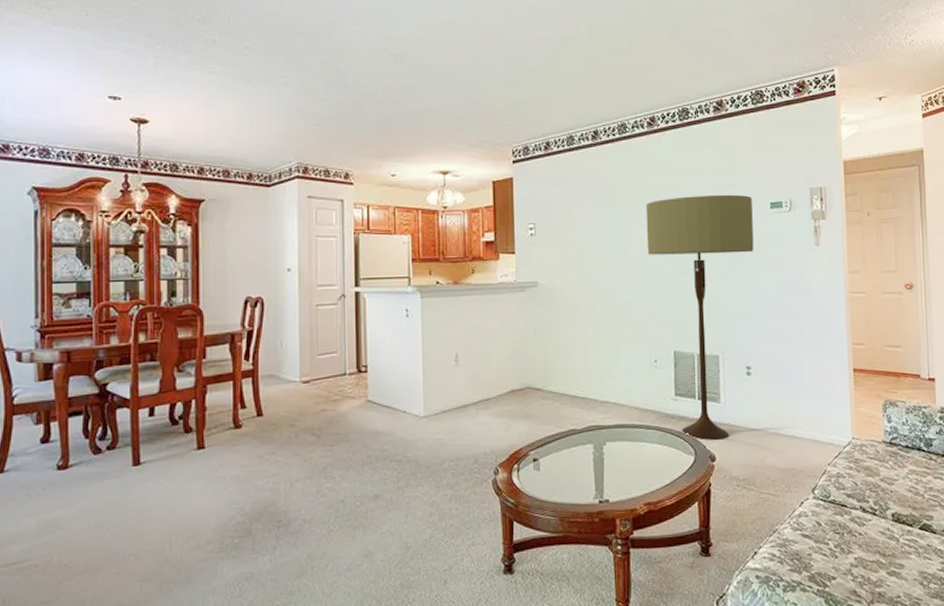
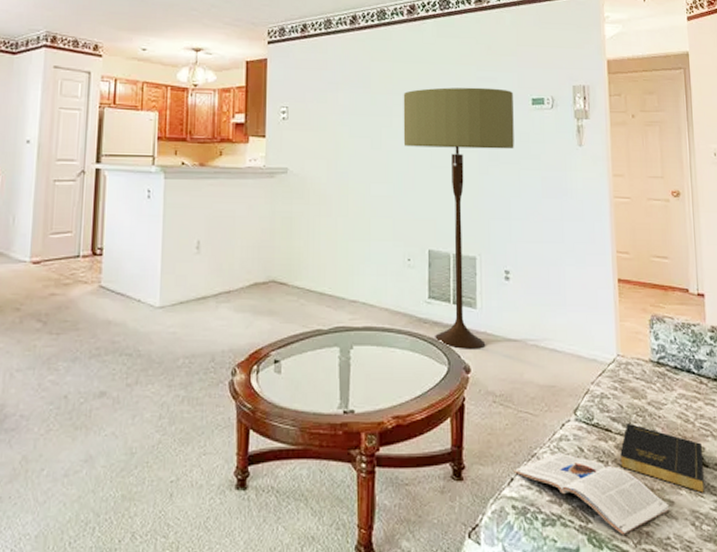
magazine: none [757,527,900,596] -> present [514,452,670,535]
book: none [855,499,932,556] -> present [620,424,704,493]

